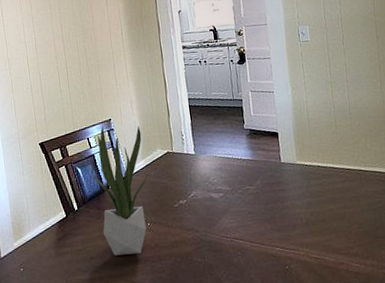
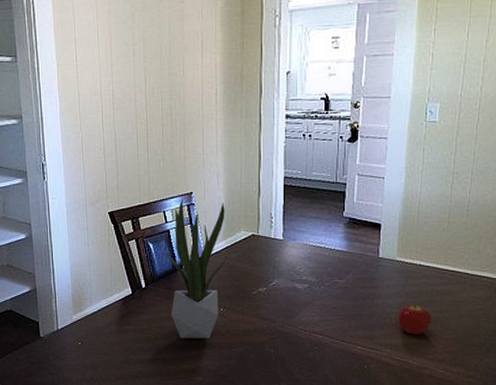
fruit: none [306,203,339,232] -> present [397,305,432,335]

